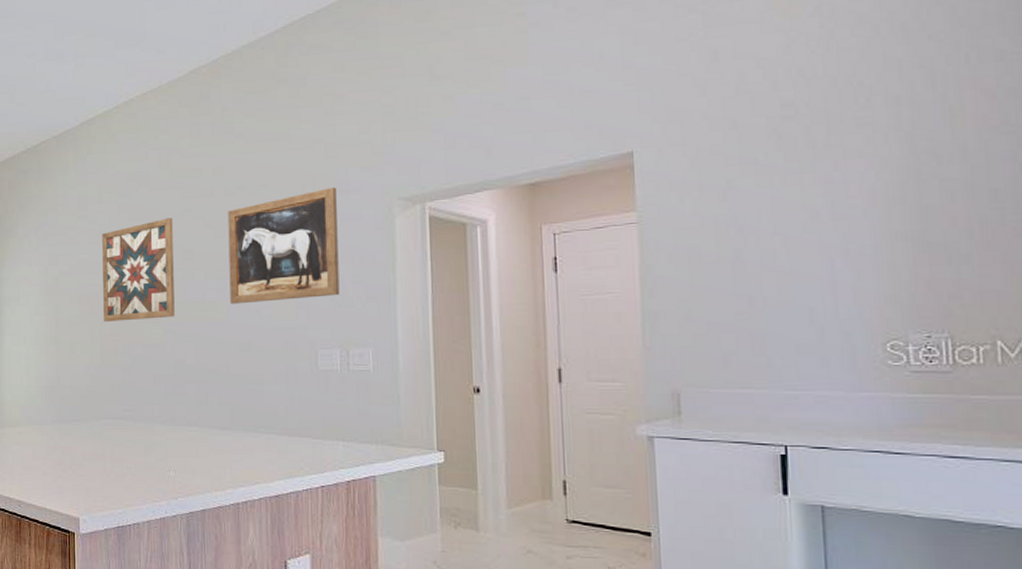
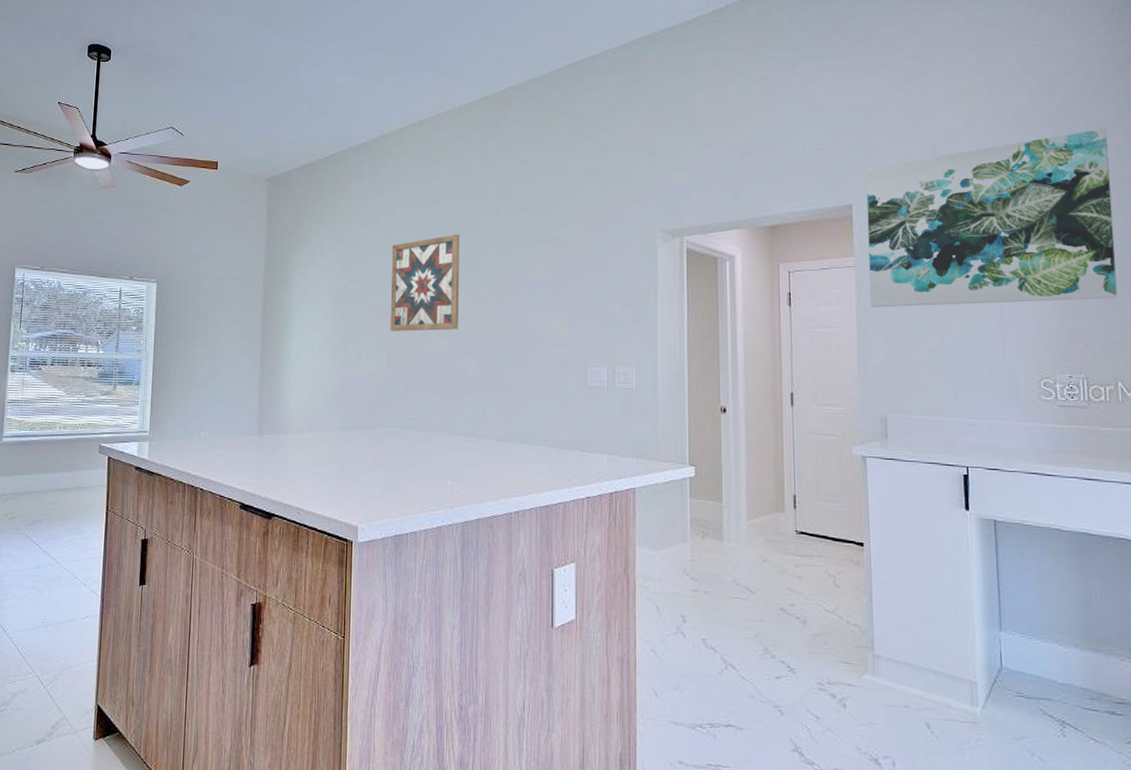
wall art: present [228,187,340,304] -> none [510,217,608,320]
wall art: none [650,31,998,268] -> present [865,128,1118,308]

